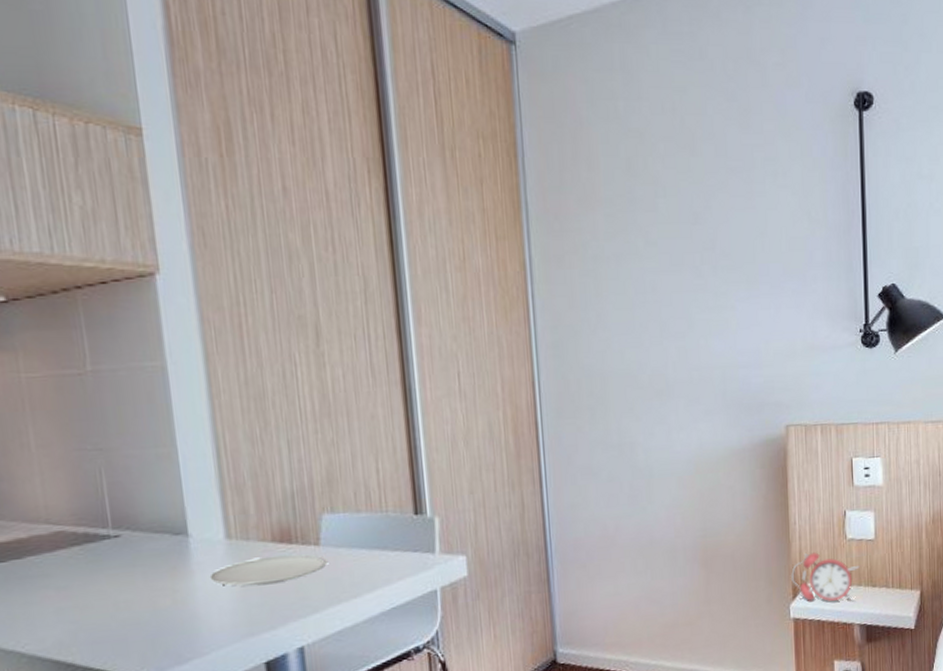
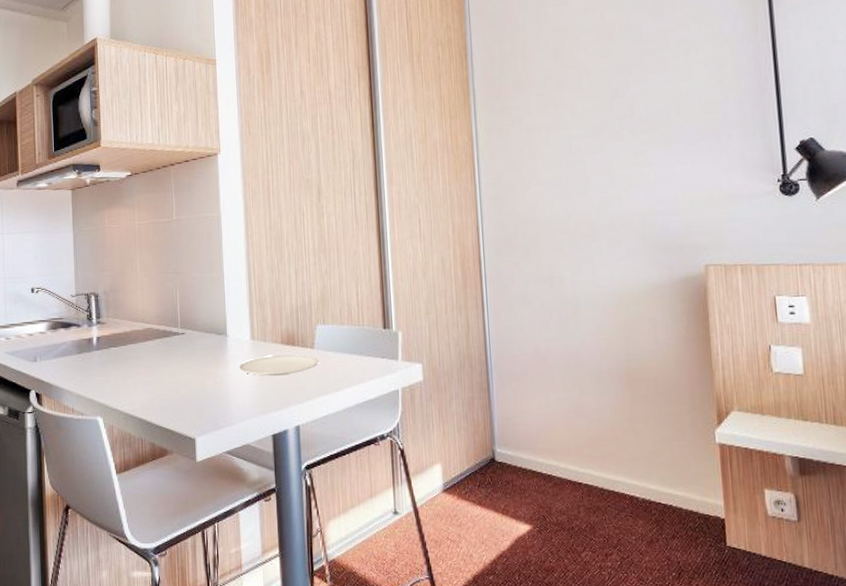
alarm clock: present [791,552,860,602] -> none [715,383,788,434]

